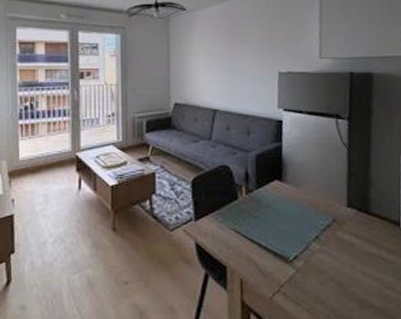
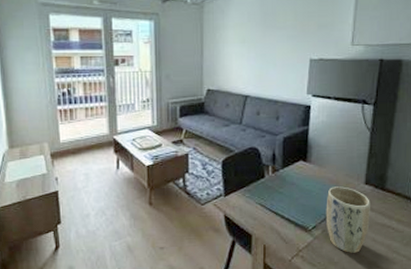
plant pot: none [306,209,357,289] -> present [325,186,370,253]

